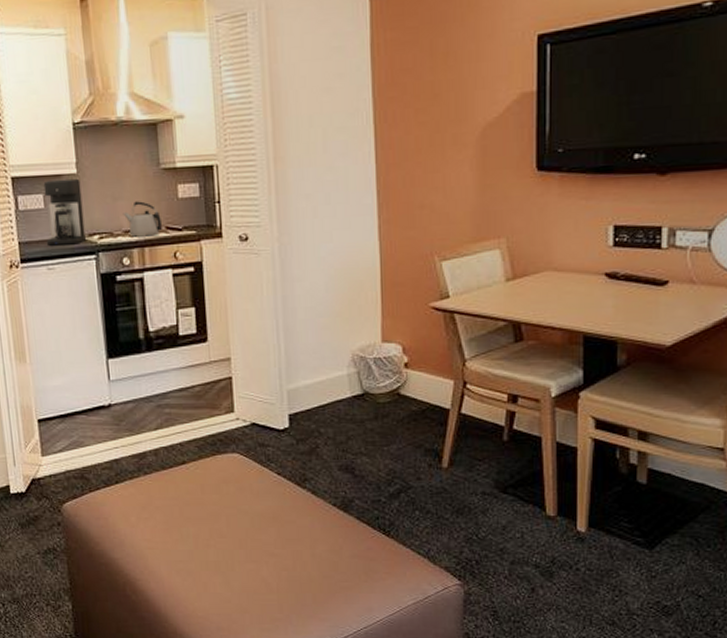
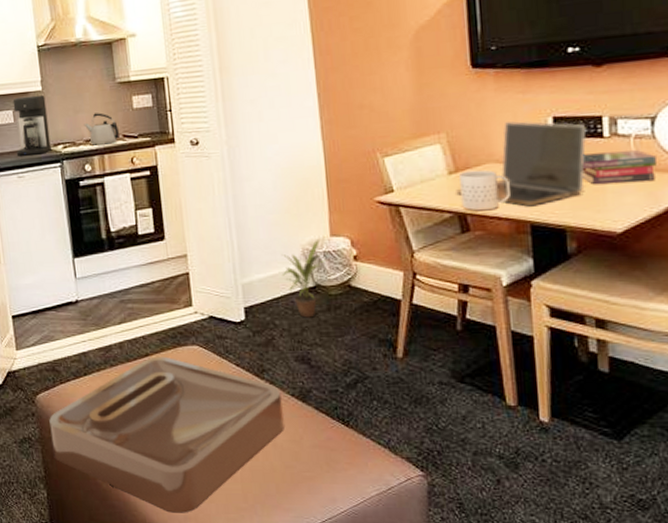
decorative tray: none [76,464,324,624] -> present [49,356,284,513]
potted plant: none [329,345,379,426] -> present [281,240,329,318]
laptop: none [512,229,646,317] -> present [456,121,587,207]
mug: none [515,277,566,320] -> present [458,169,510,211]
books: none [638,263,710,297] -> present [582,150,656,185]

